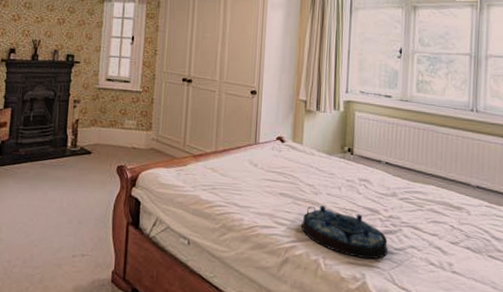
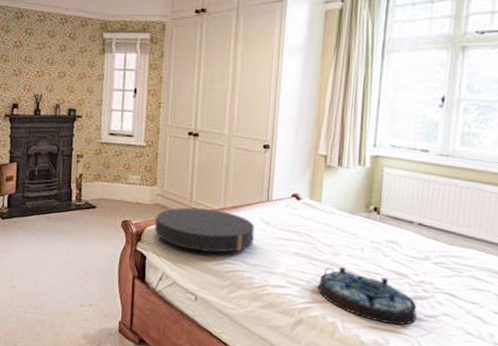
cushion: none [148,151,244,196] -> present [154,207,255,253]

